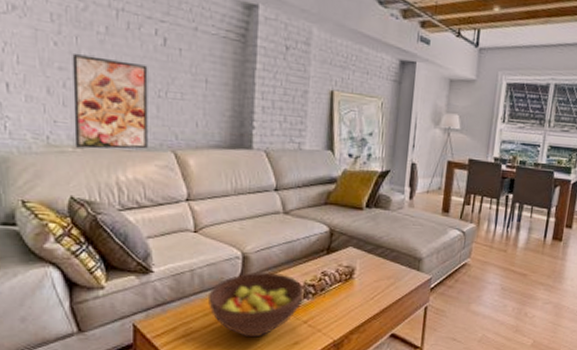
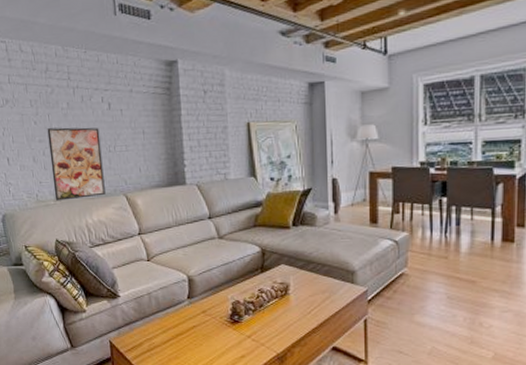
fruit bowl: present [209,272,304,338] -> none [164,292,244,351]

